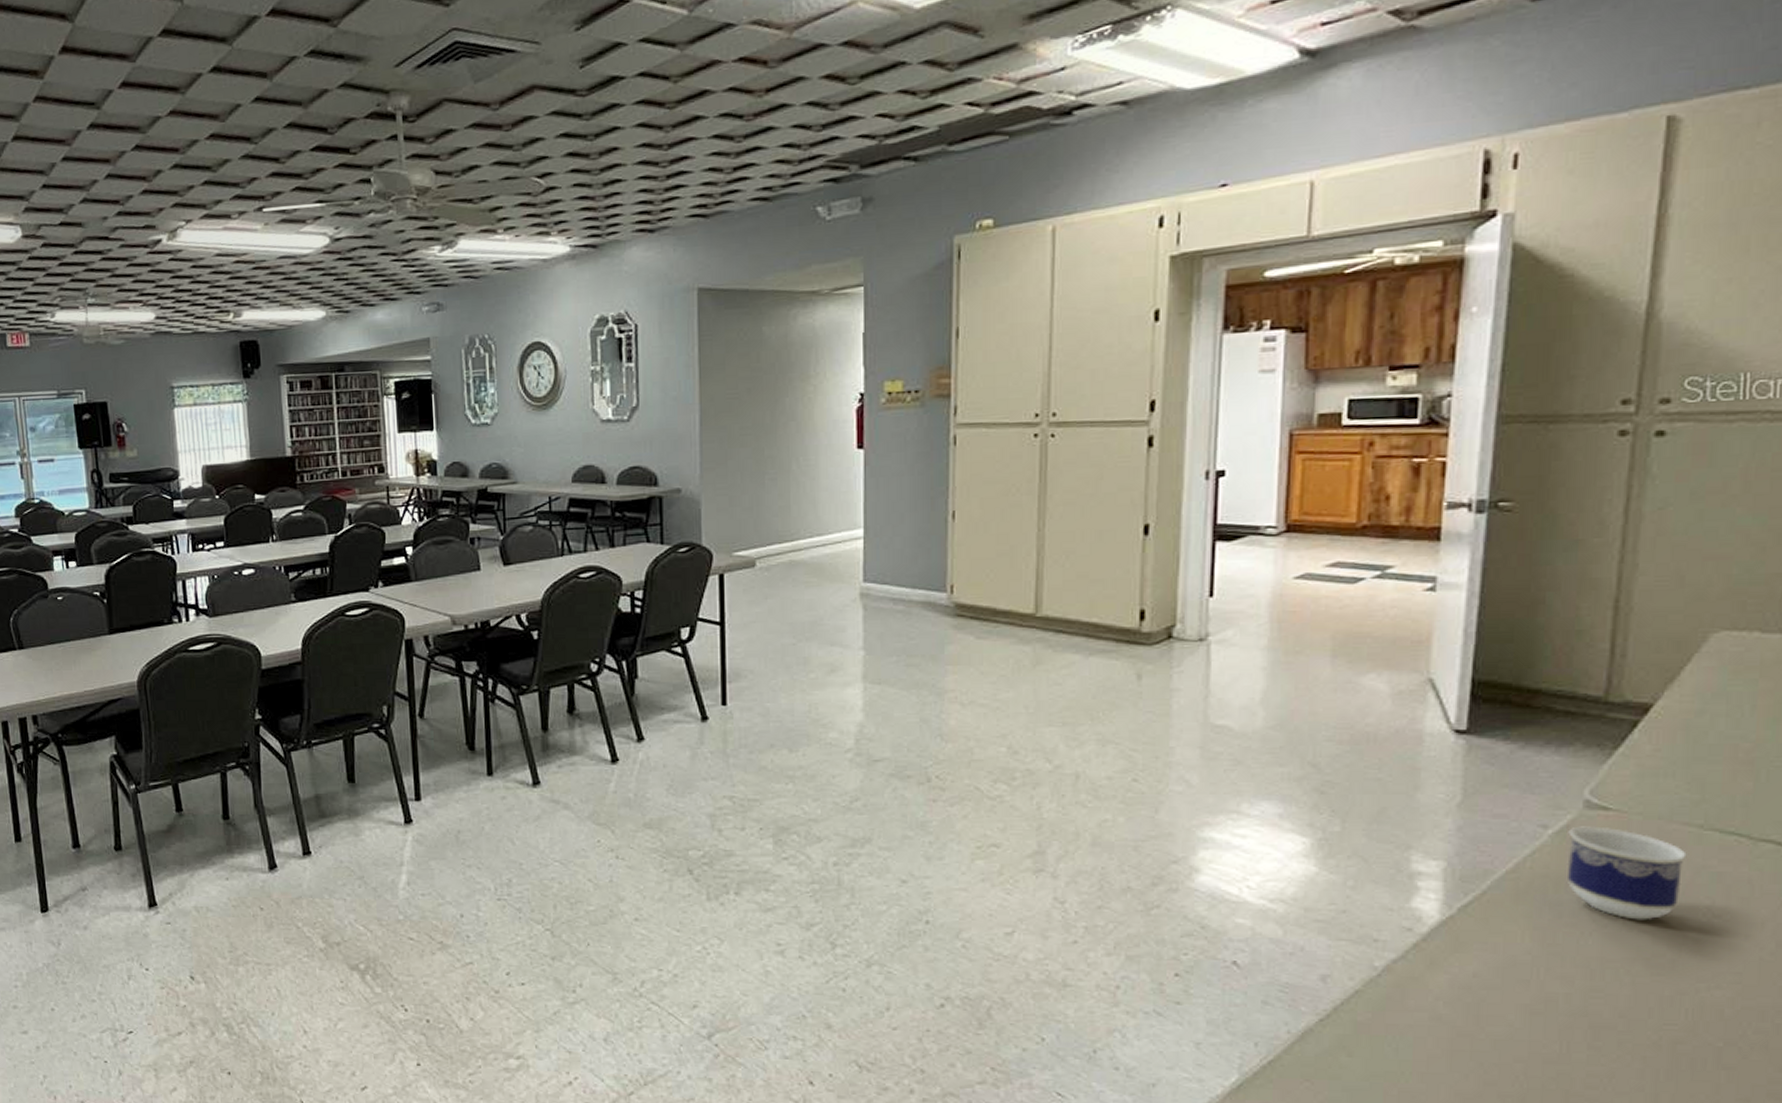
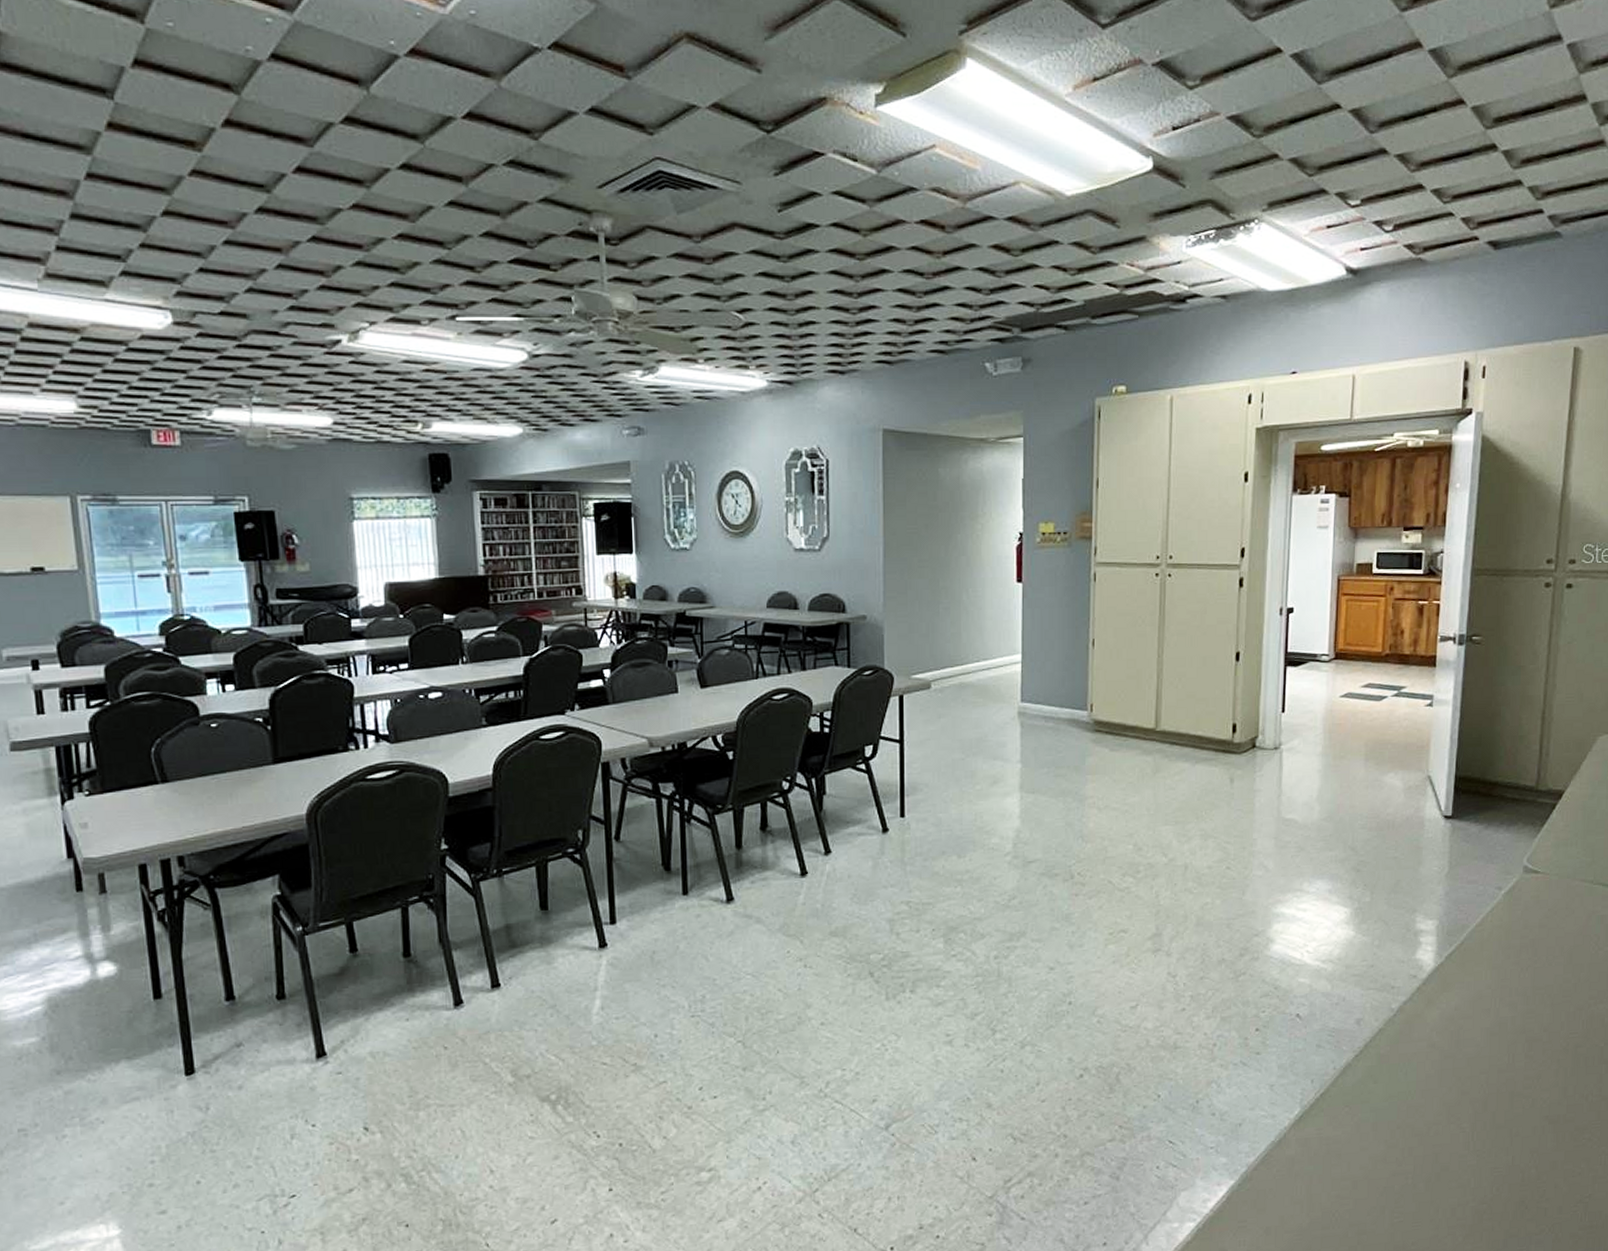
cup: present [1568,826,1687,920] -> none [1514,886,1584,956]

